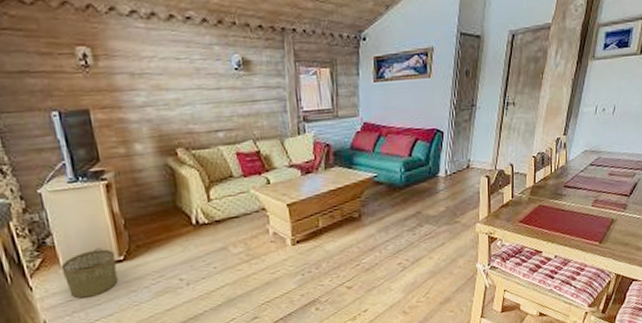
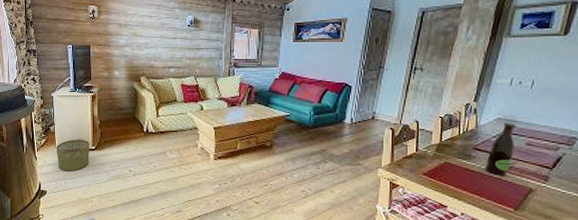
bottle: none [575,153,600,211] -> present [485,122,516,176]

